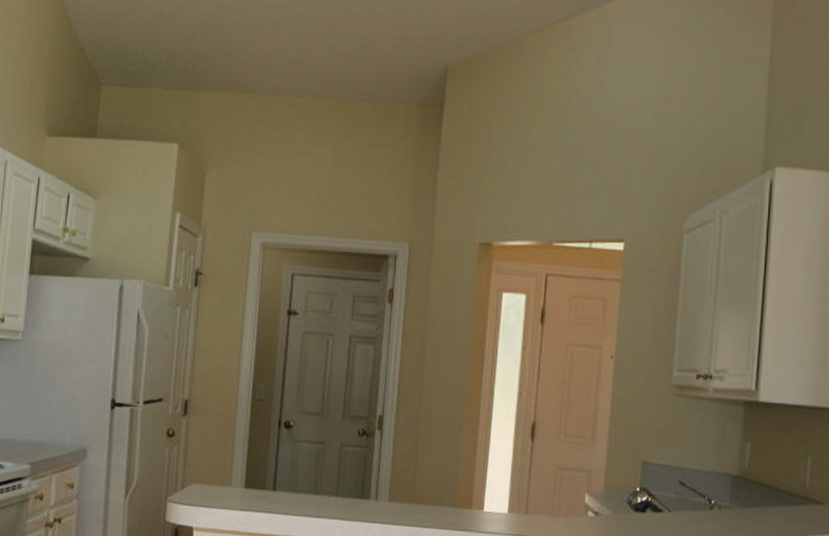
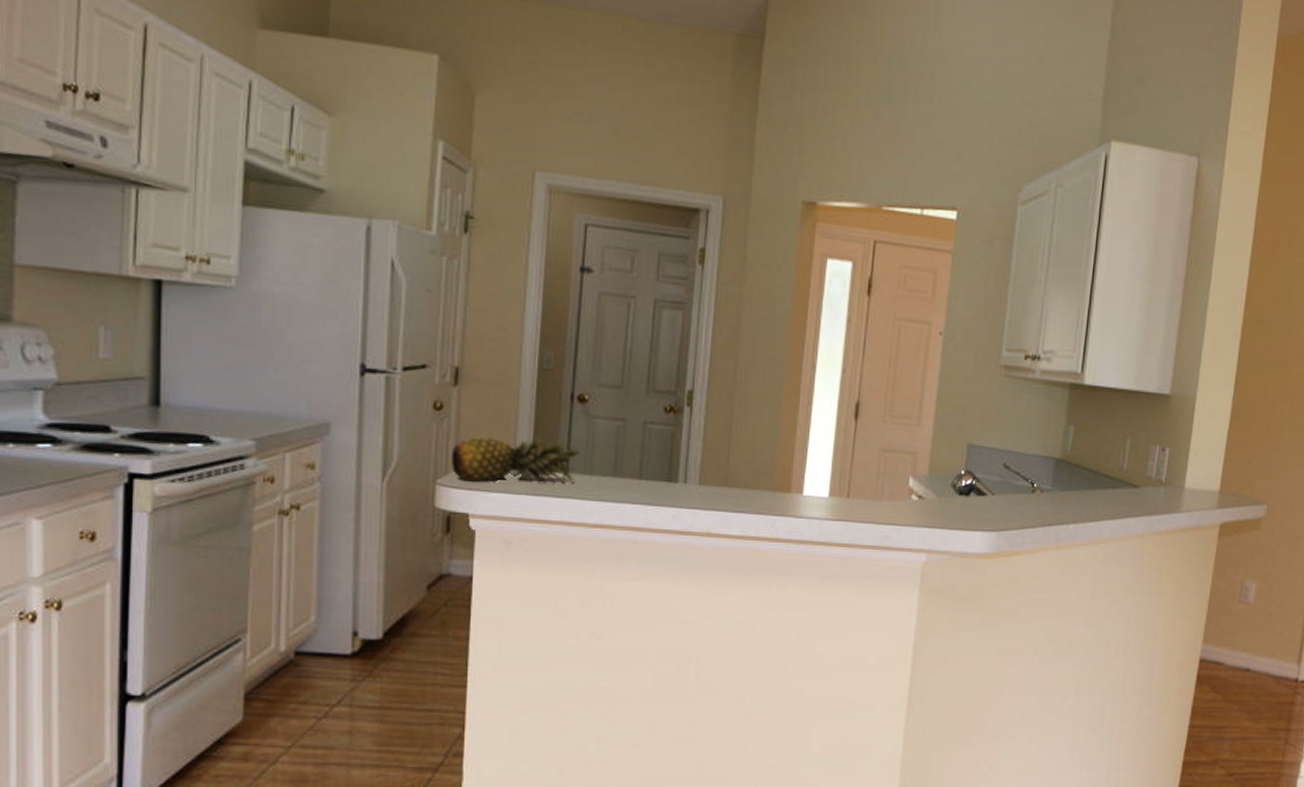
fruit: none [179,458,286,501] -> present [451,436,581,484]

